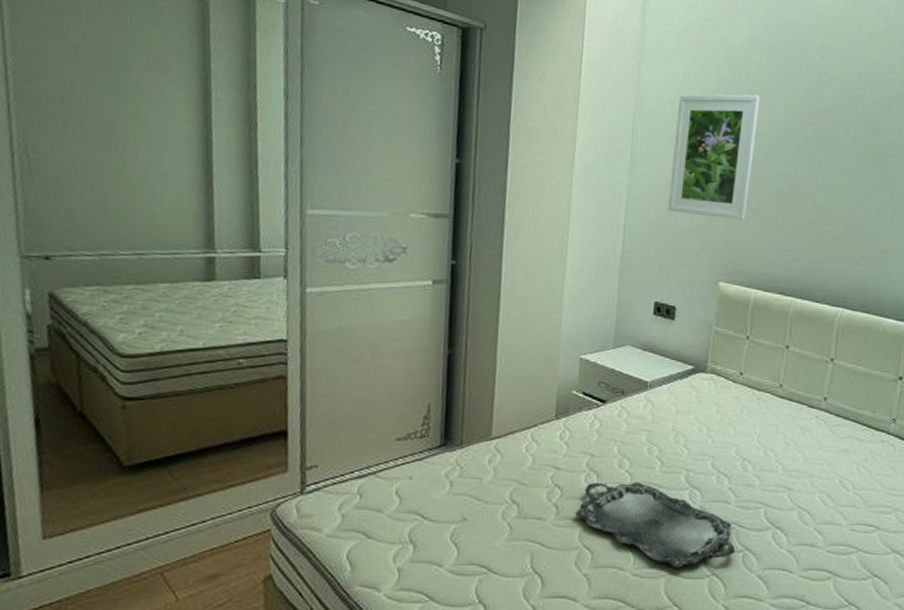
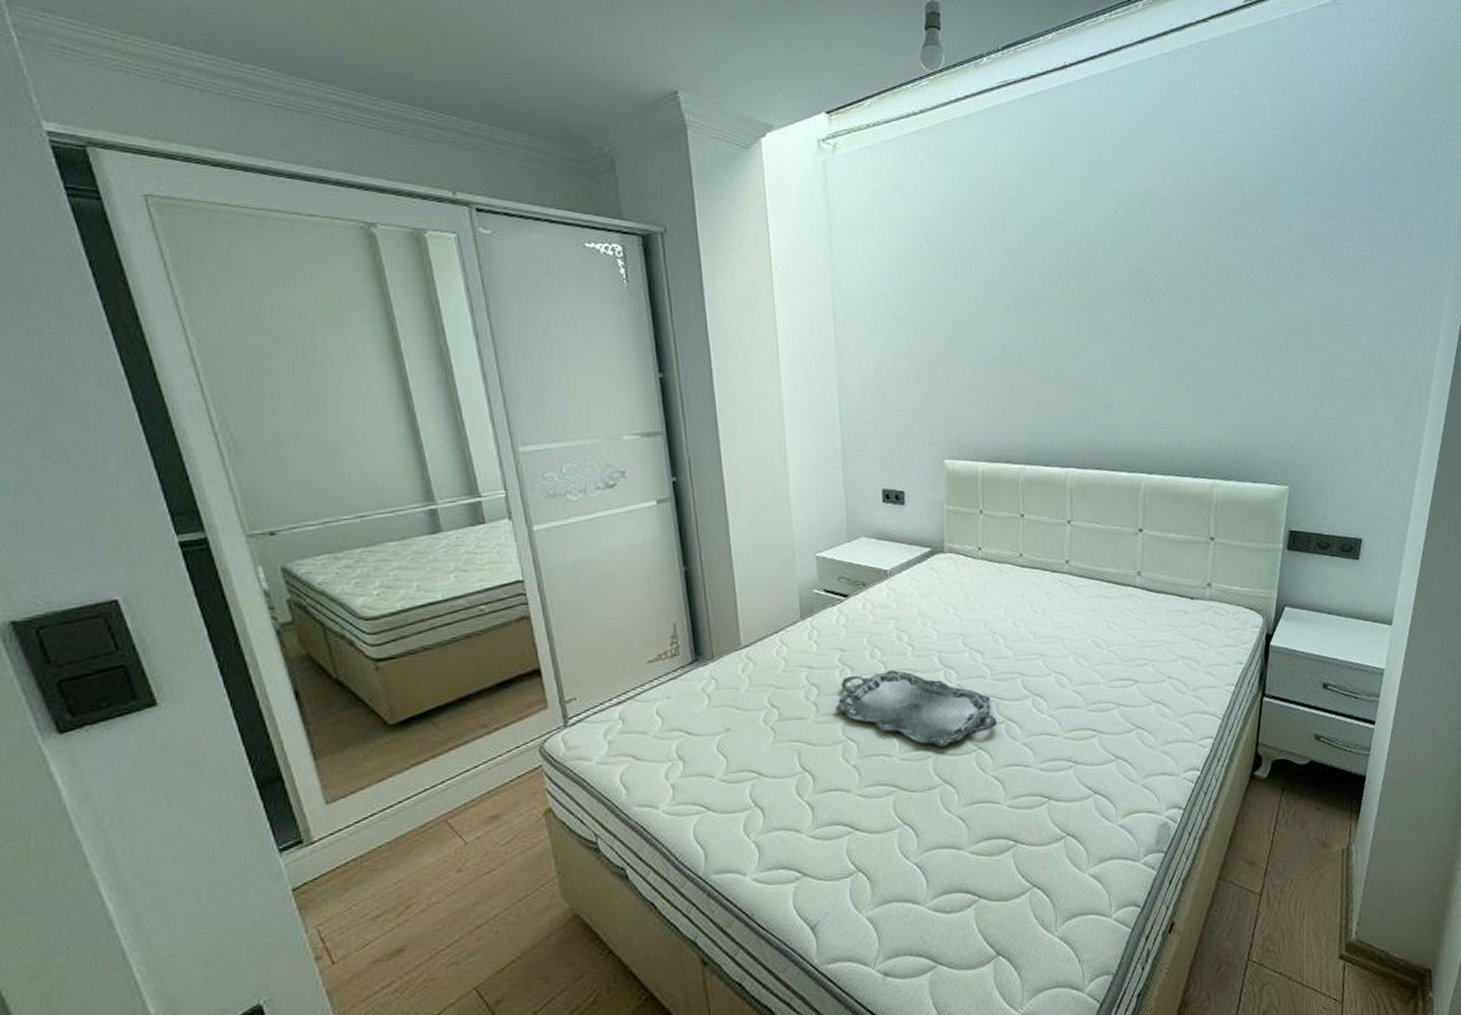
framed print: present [668,94,760,220] -> none [876,260,962,396]

